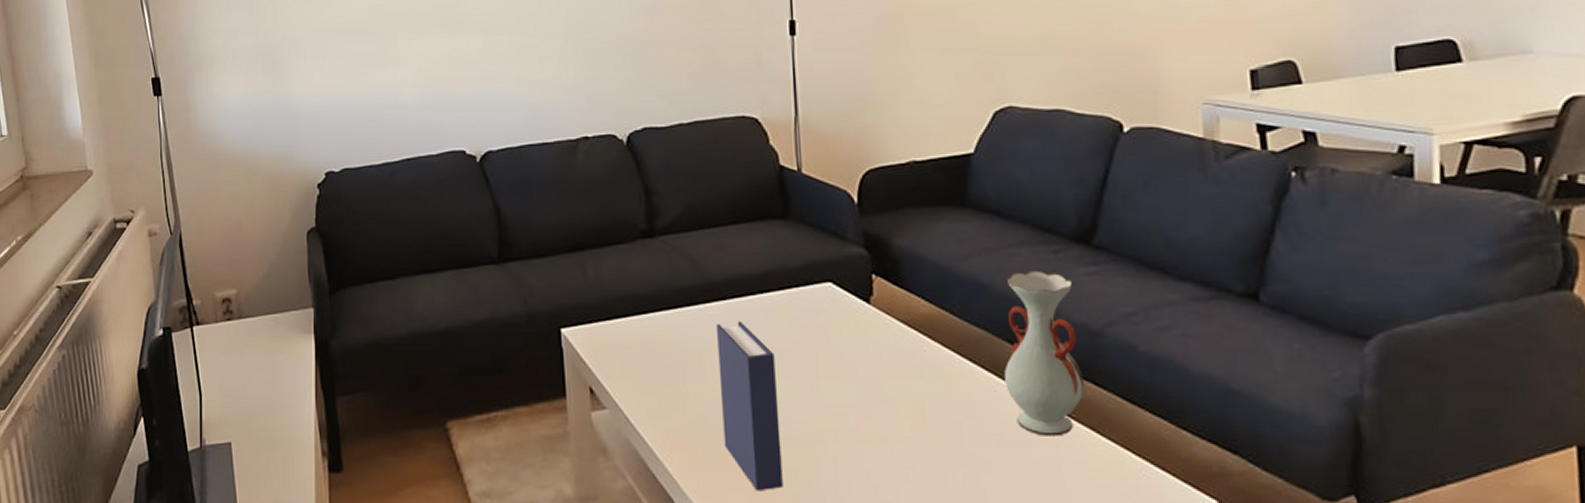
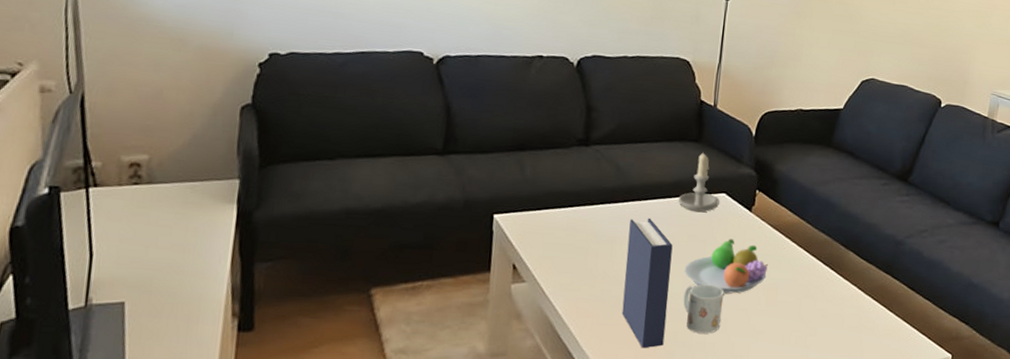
candle: none [771,231,827,308] -> present [678,152,720,212]
fruit bowl: none [794,341,907,416] -> present [684,238,769,294]
mug: none [798,404,855,471] -> present [683,284,724,334]
vase: present [1004,270,1084,437] -> none [835,196,891,311]

